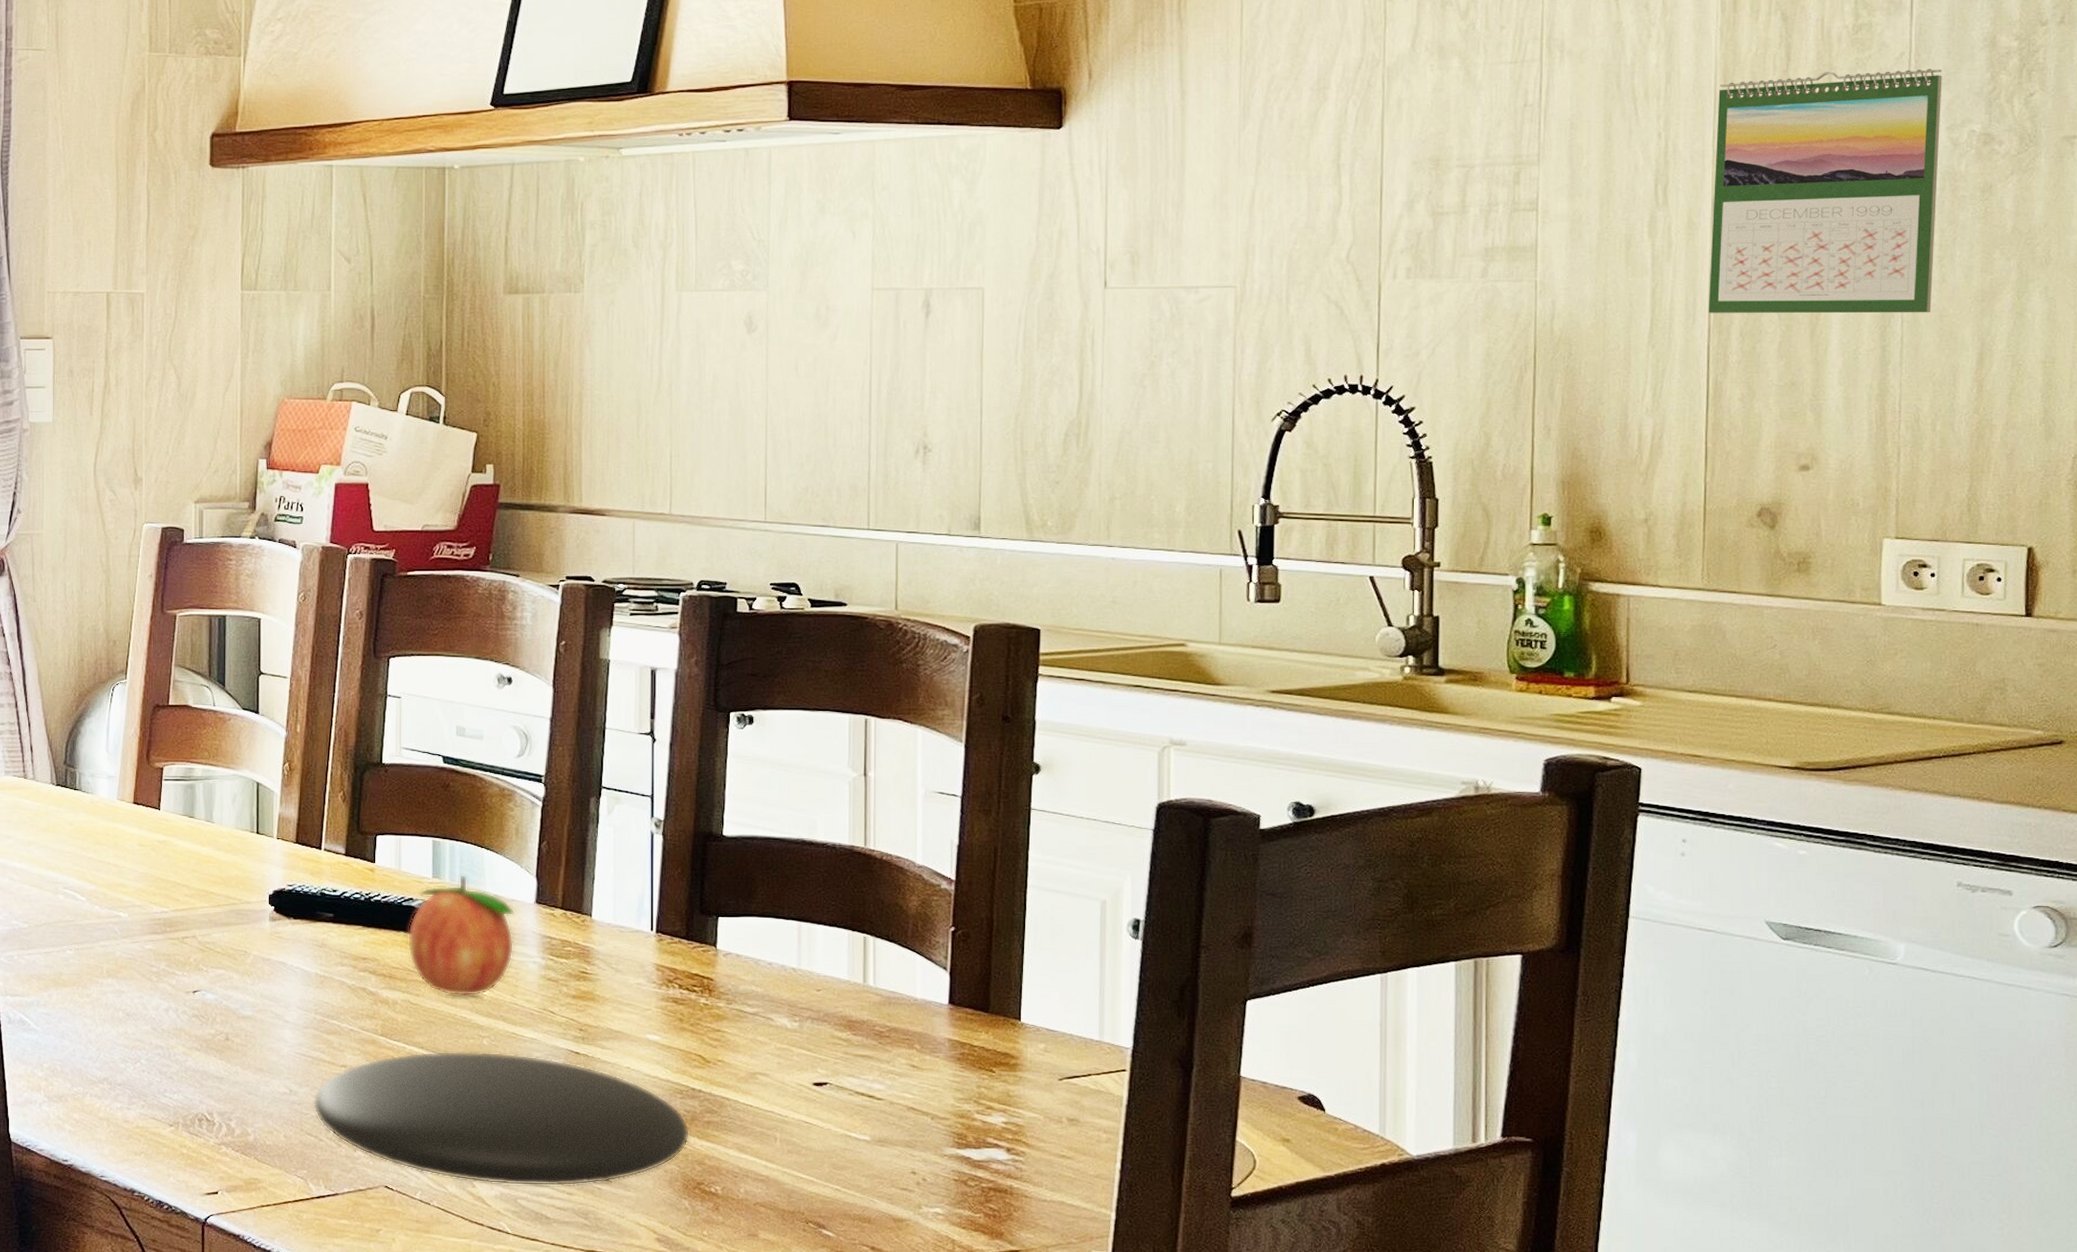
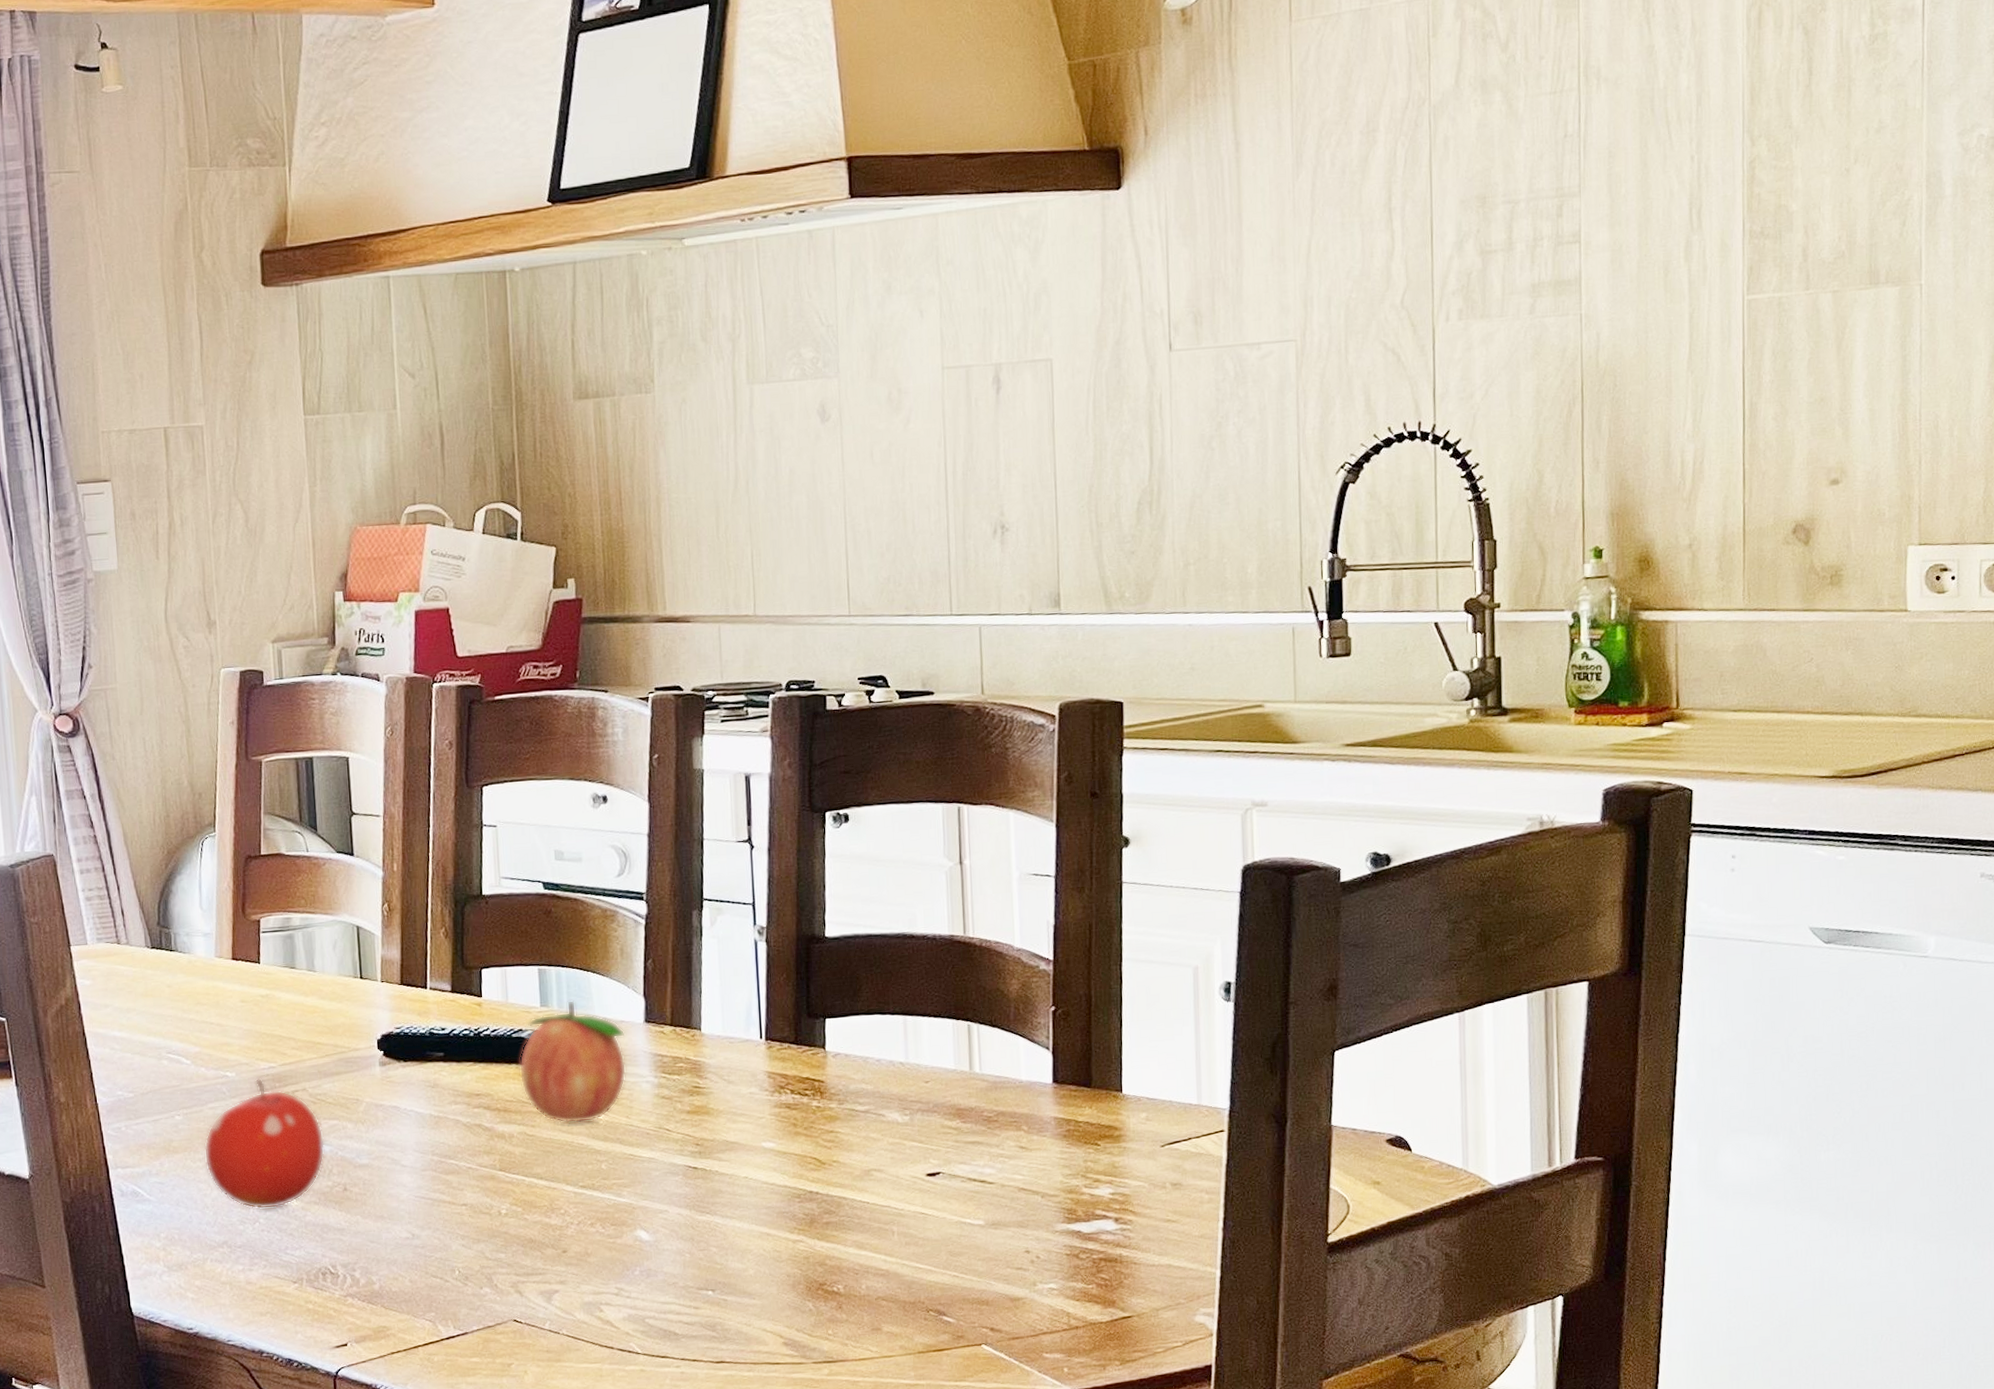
fruit: none [92,922,210,1051] -> present [204,1078,325,1210]
plate: present [313,1051,691,1187] -> none [436,1174,811,1307]
calendar: present [1708,68,1942,314] -> none [1742,74,1953,335]

